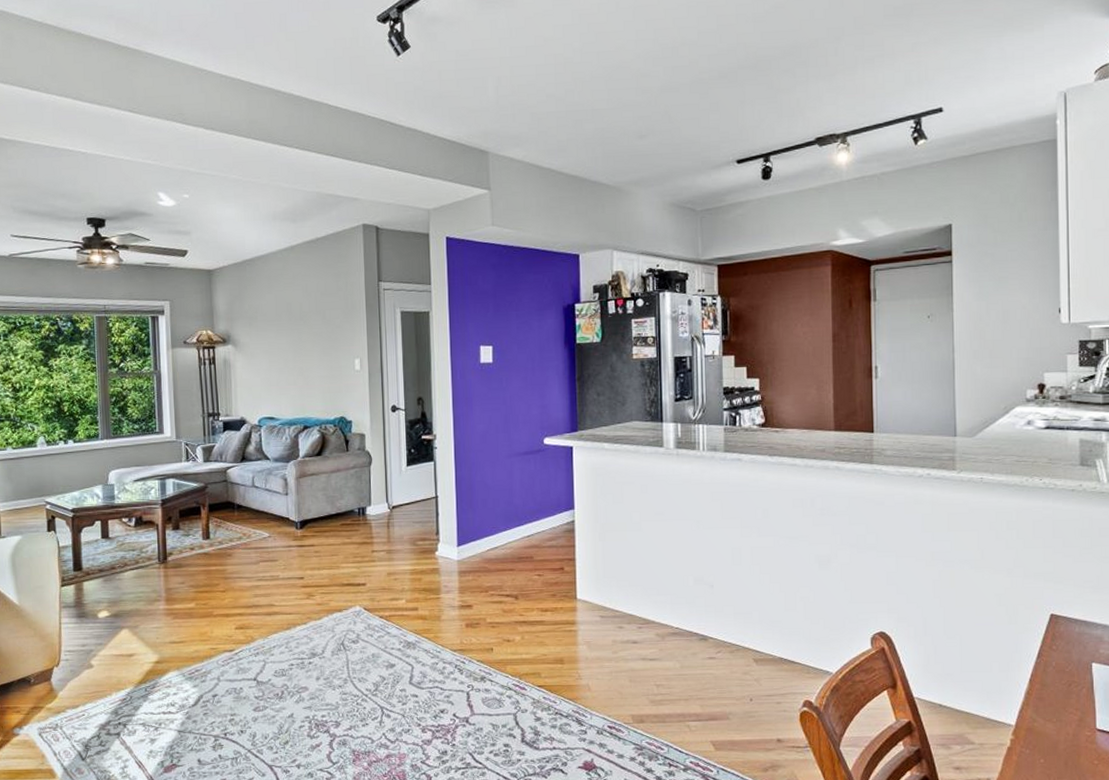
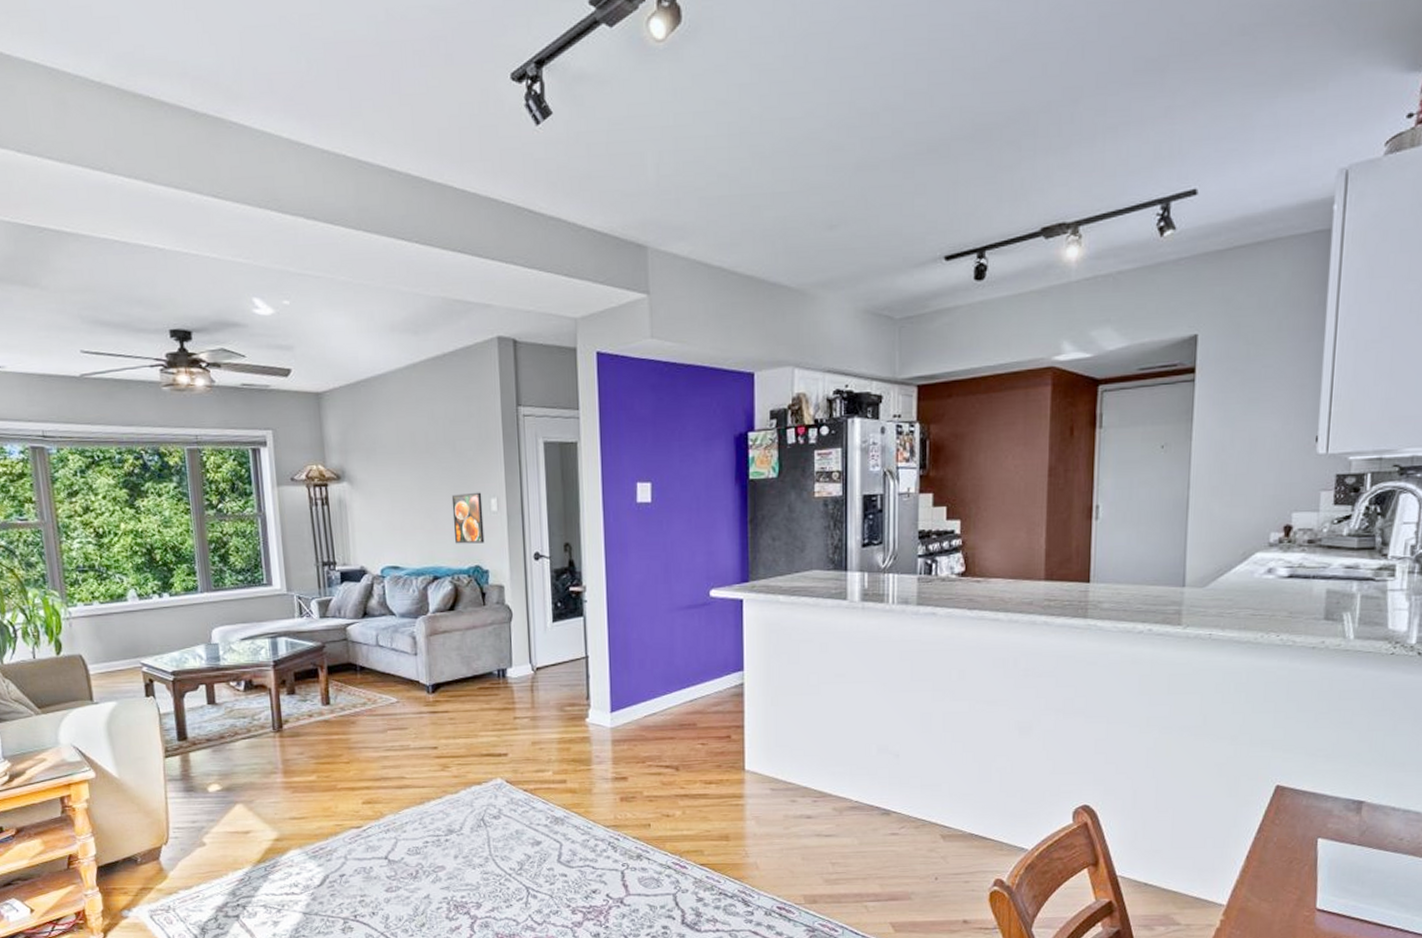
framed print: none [321,354,349,398] -> present [451,492,485,544]

